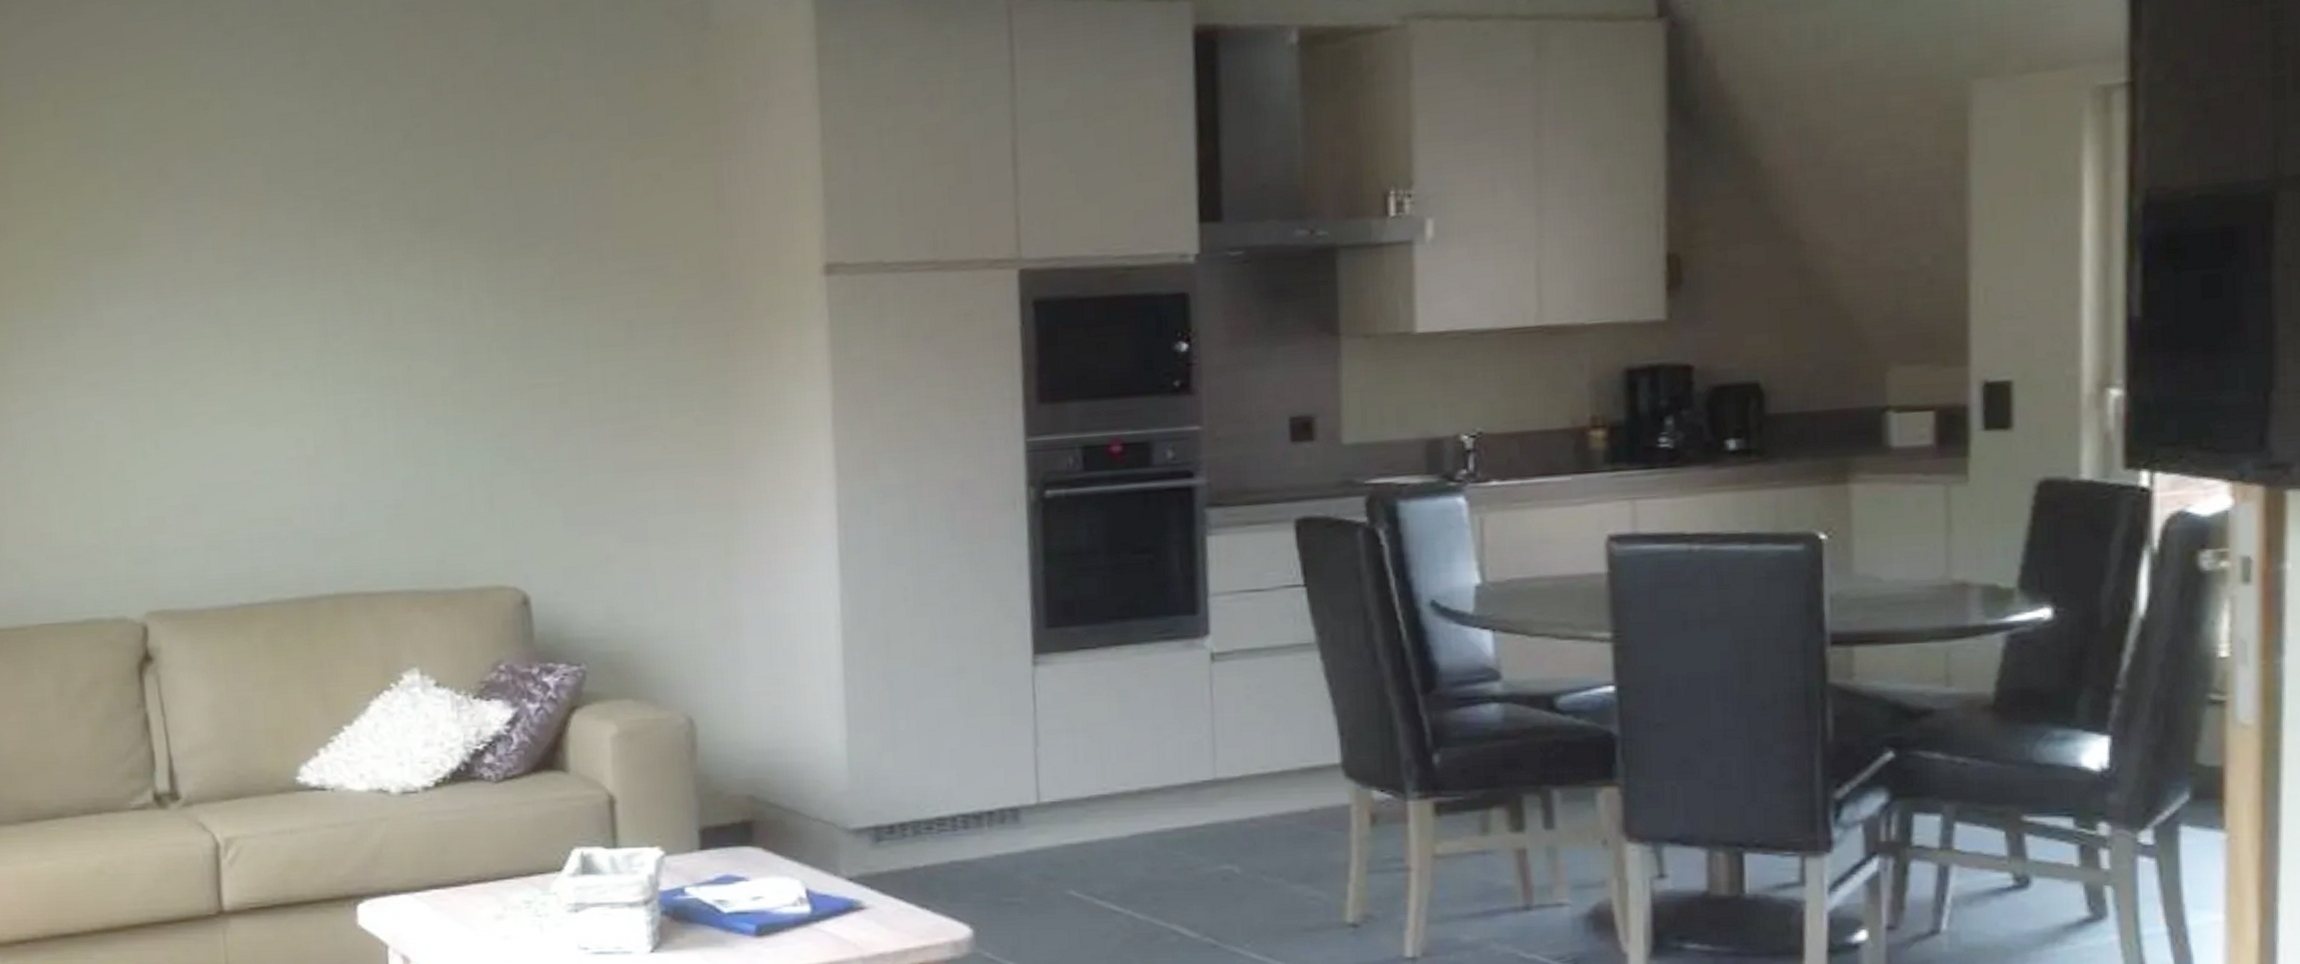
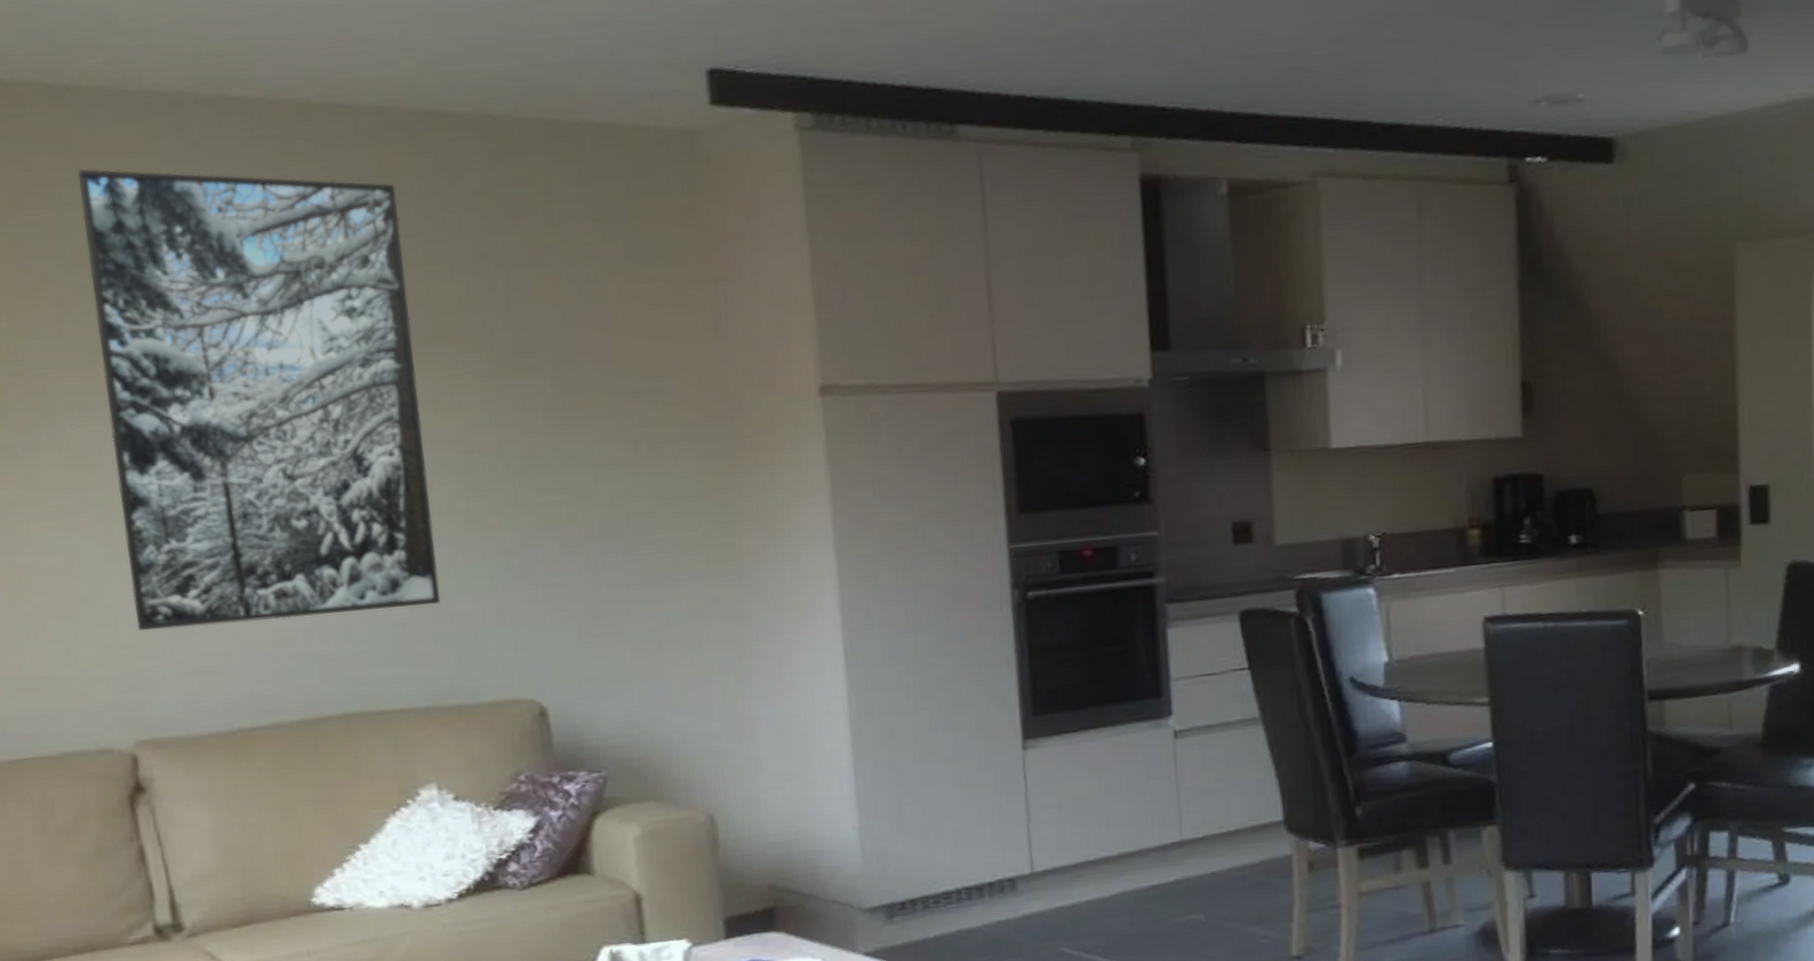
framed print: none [126,61,432,505] -> present [78,169,441,631]

